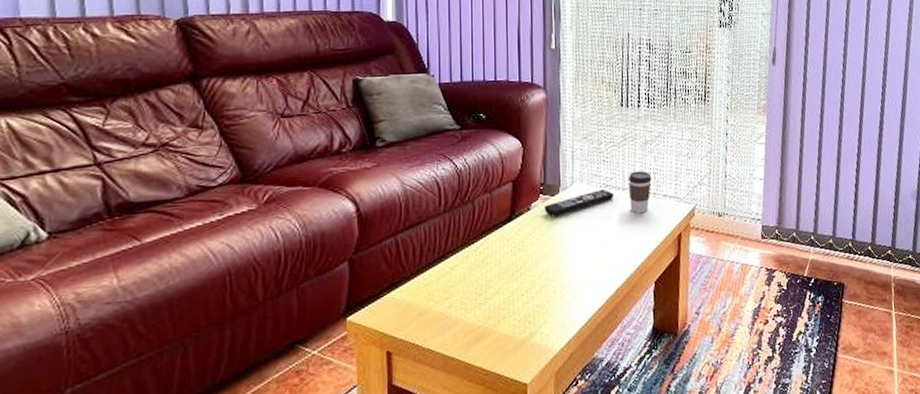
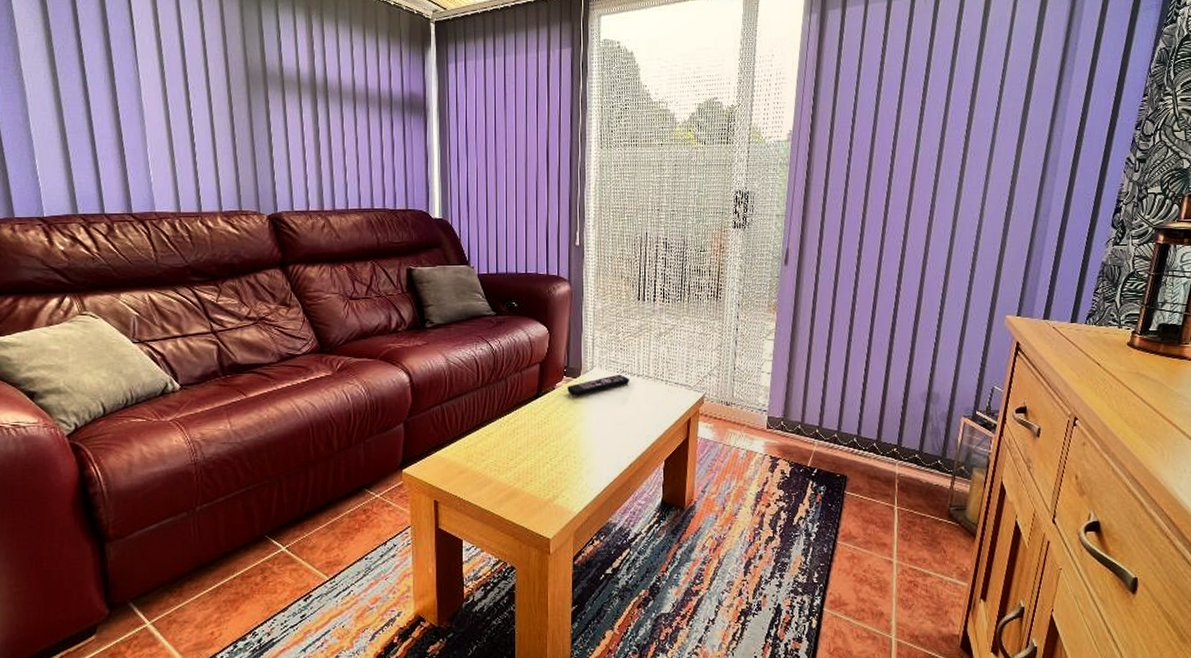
coffee cup: present [628,171,652,214] -> none [642,360,665,398]

